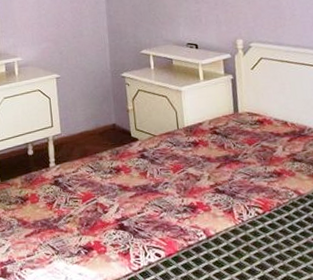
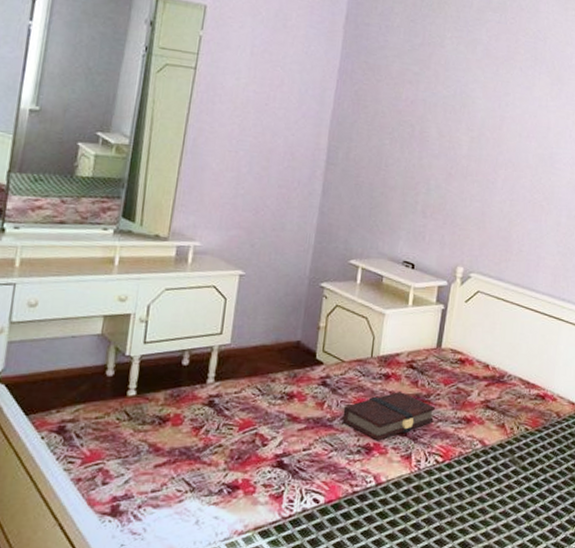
book: none [164,155,246,200] -> present [342,392,435,441]

